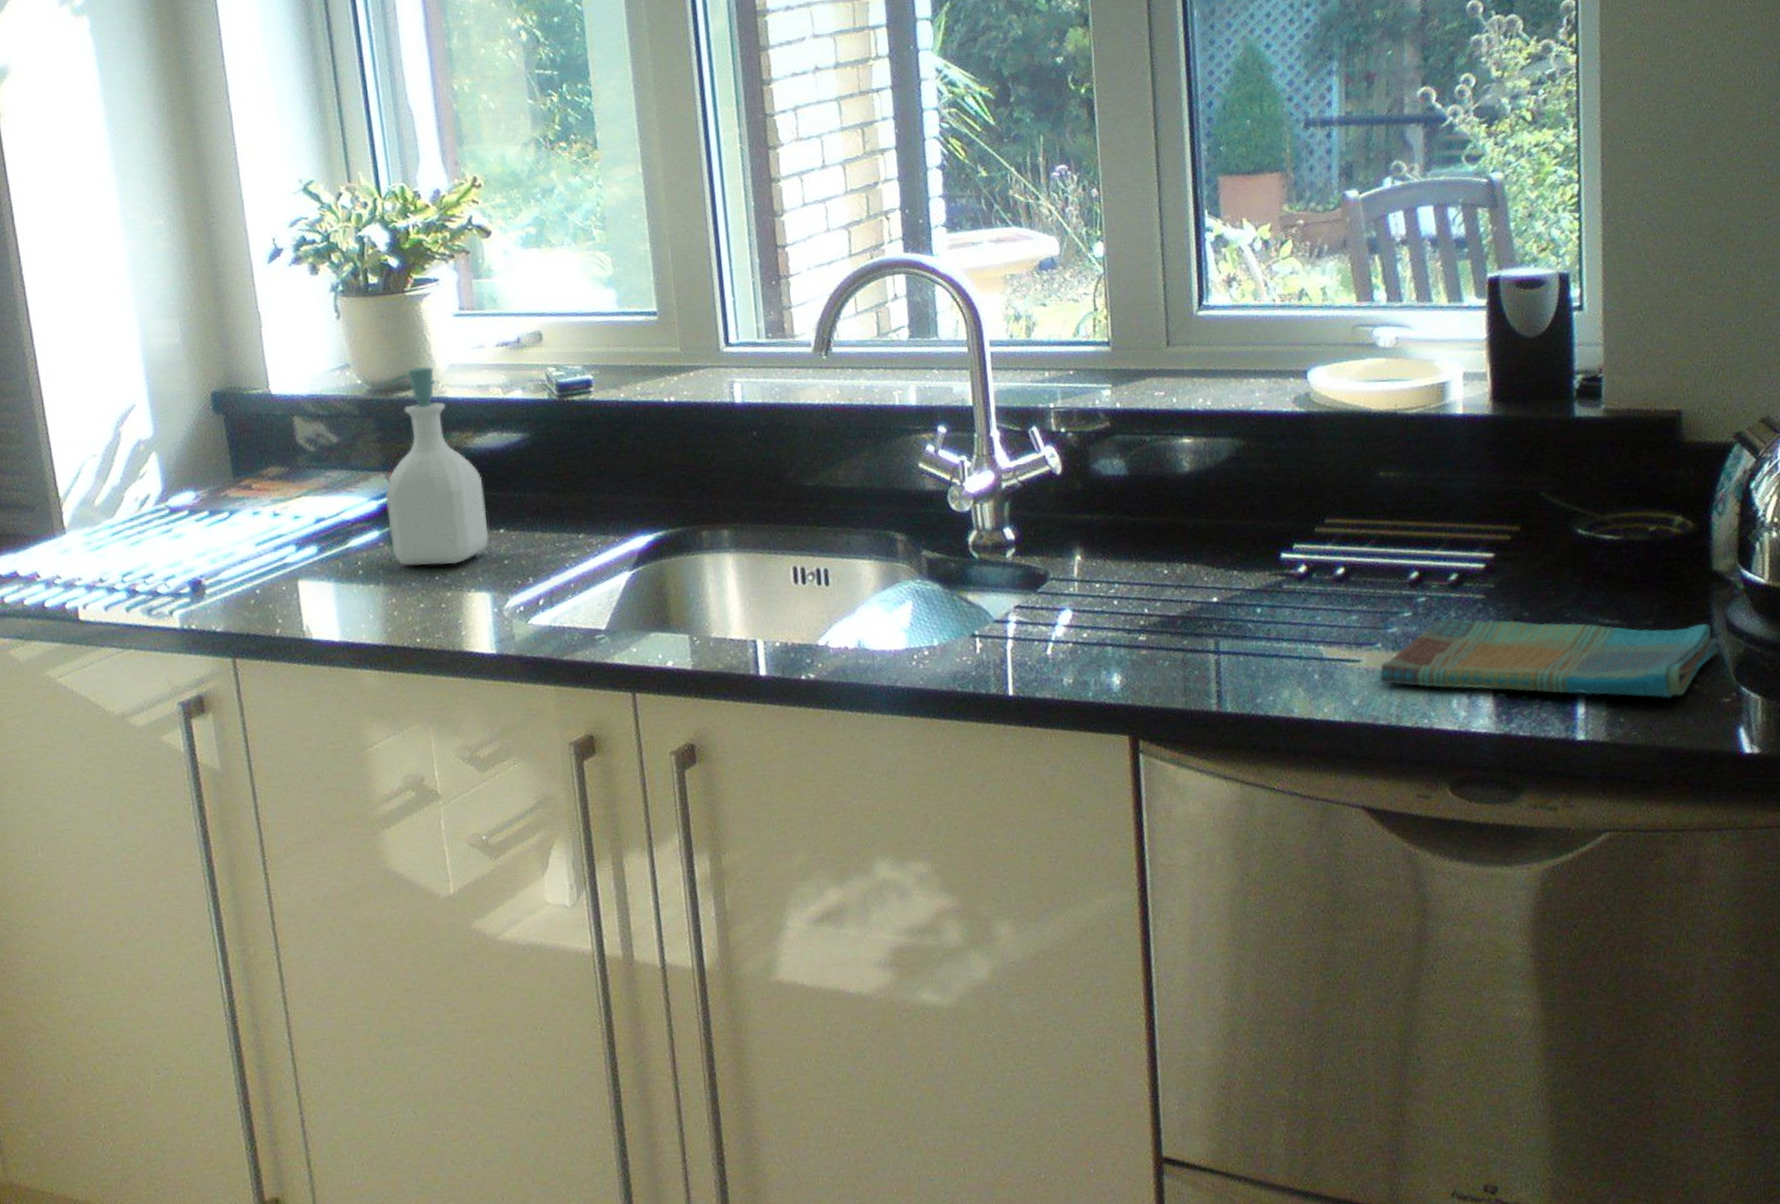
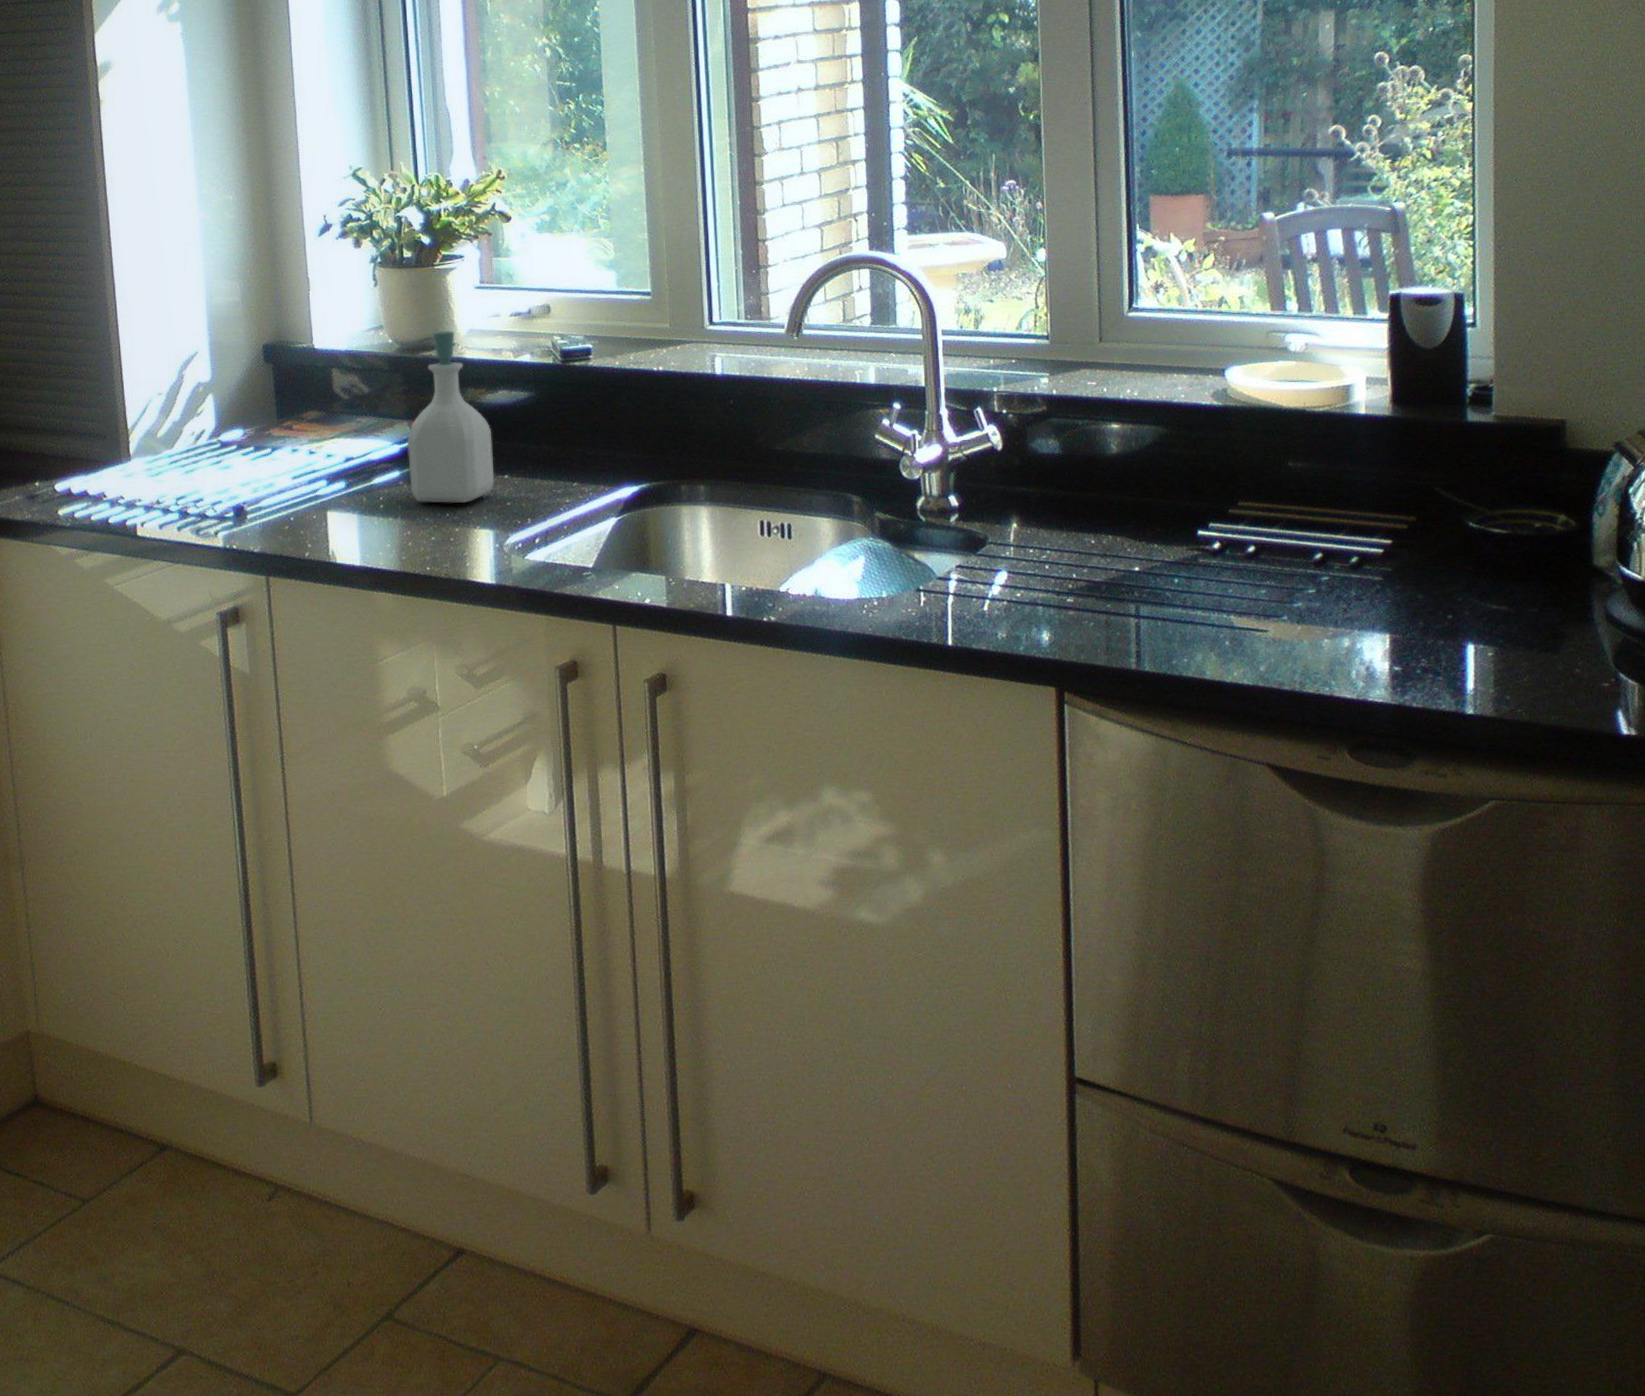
dish towel: present [1378,618,1719,699] -> none [1284,596,1599,680]

